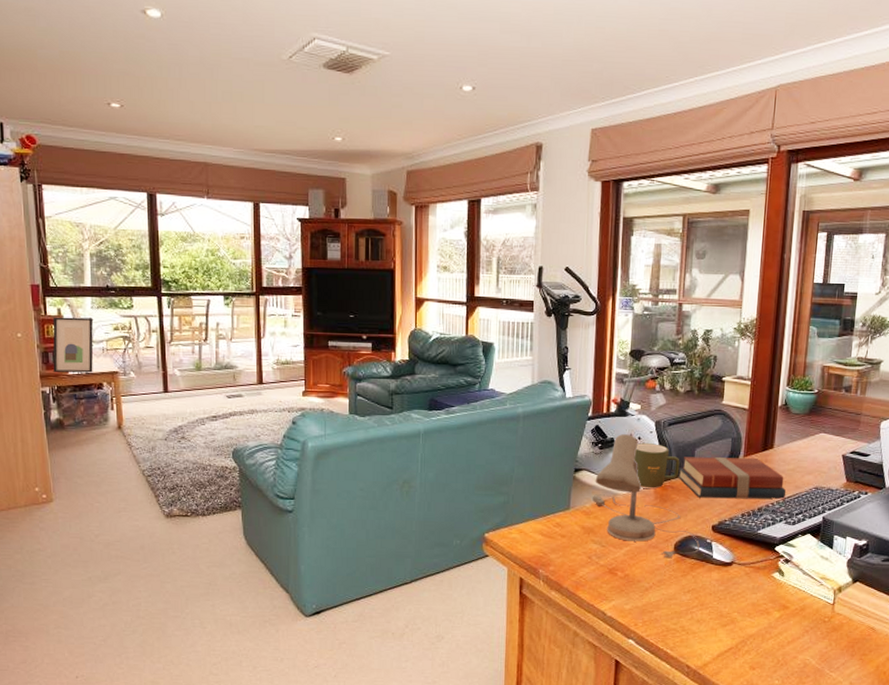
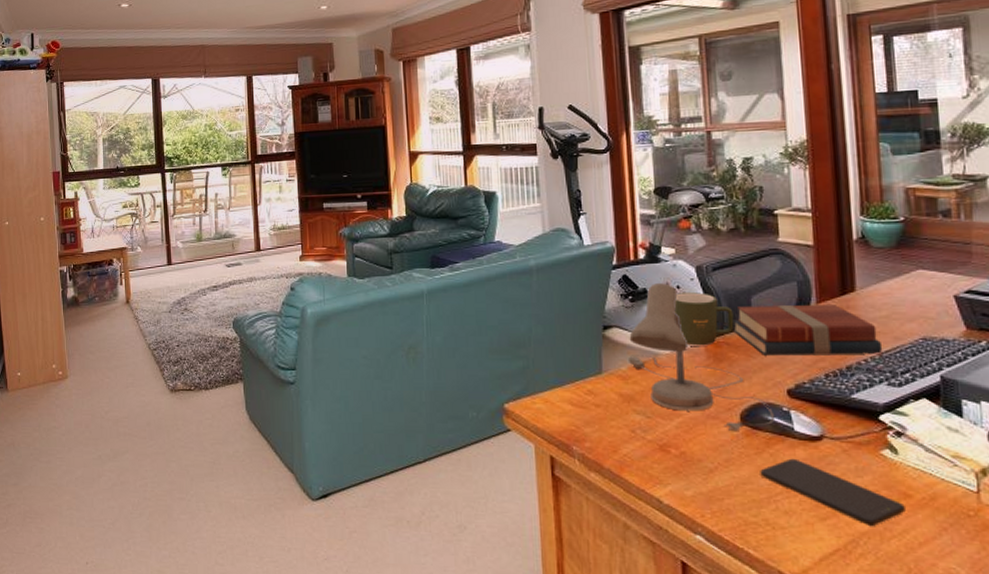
picture frame: present [52,316,94,374] -> none [70,197,105,252]
smartphone: none [683,579,783,630] -> present [760,458,906,526]

